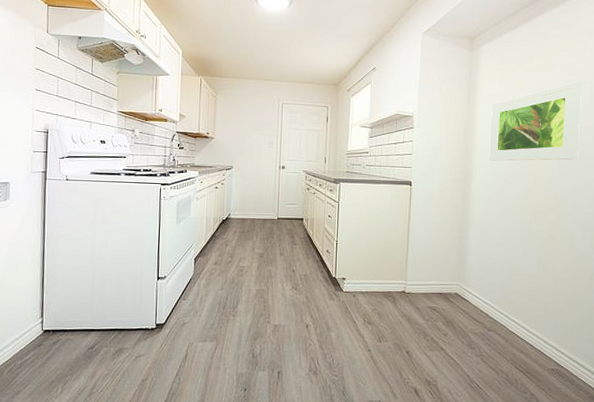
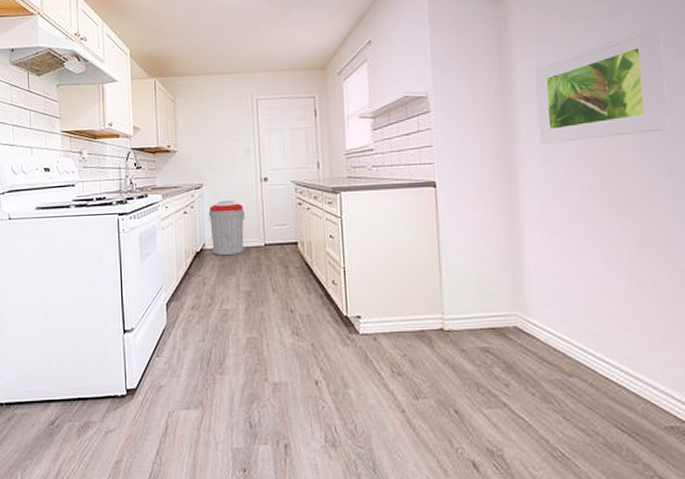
trash can: none [235,181,264,225] -> present [208,200,245,256]

